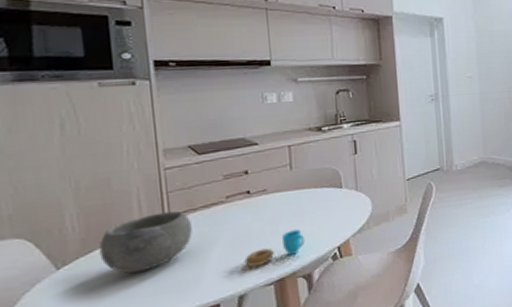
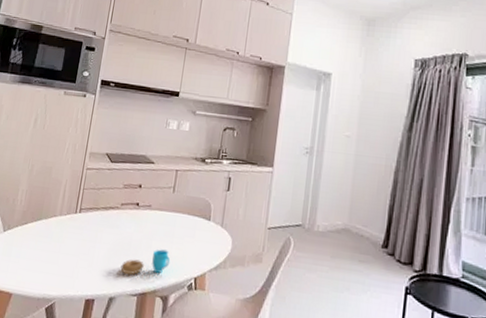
bowl: present [99,210,192,274] -> none [30,204,93,251]

